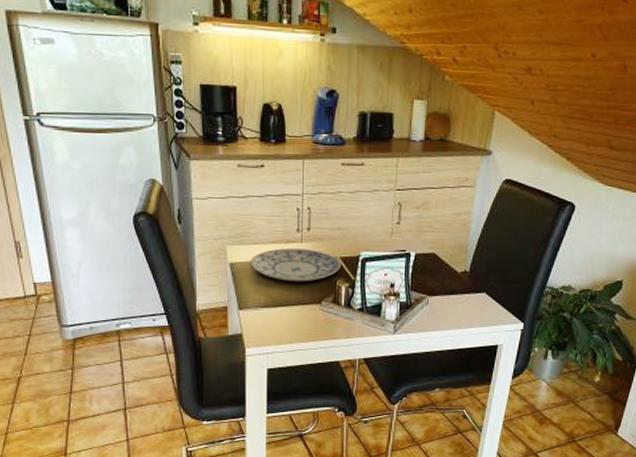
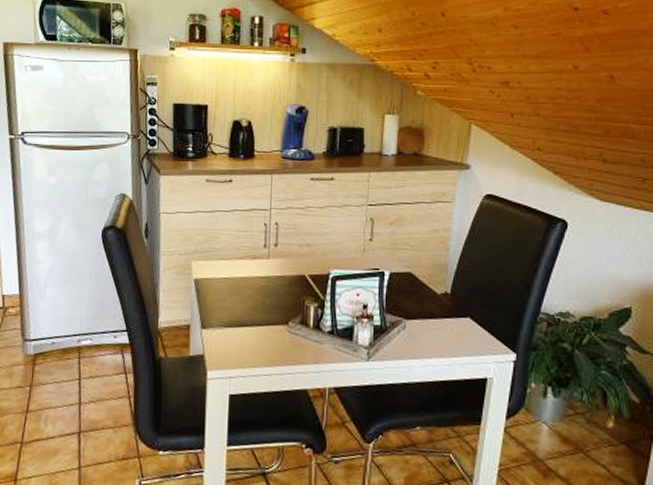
plate: present [251,248,341,282] -> none [216,264,310,301]

